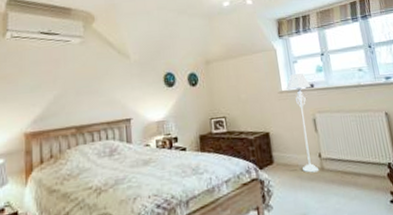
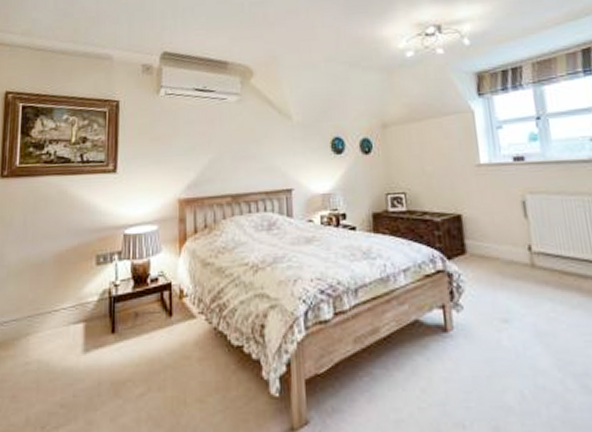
floor lamp: present [287,72,320,173] -> none [487,141,529,269]

